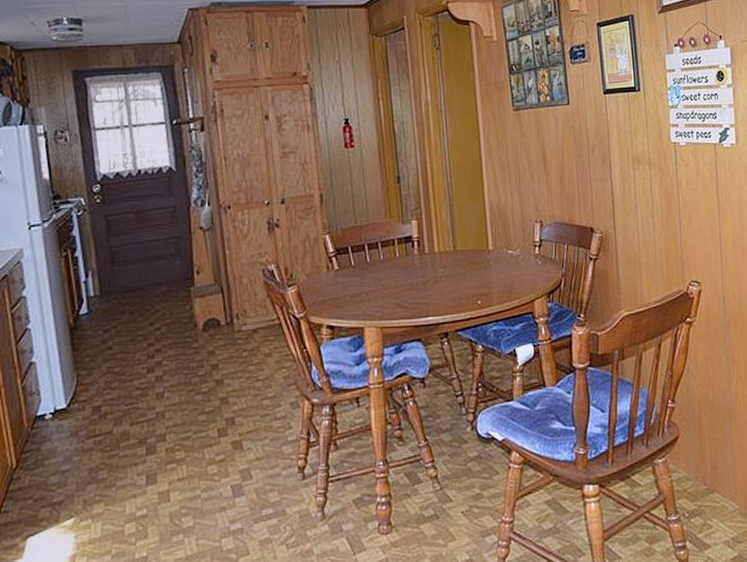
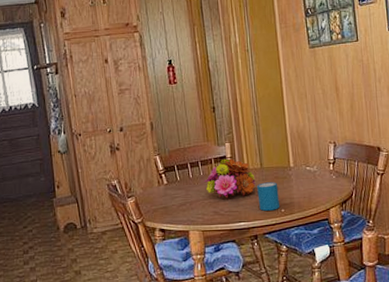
flower bouquet: none [384,239,447,288] -> present [204,158,256,198]
mug: none [449,268,477,303] -> present [257,182,281,211]

